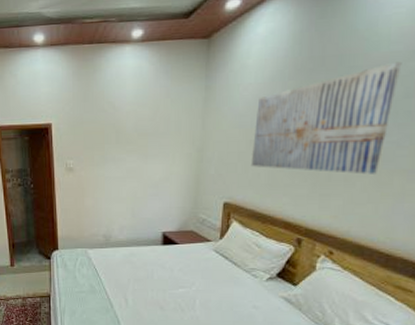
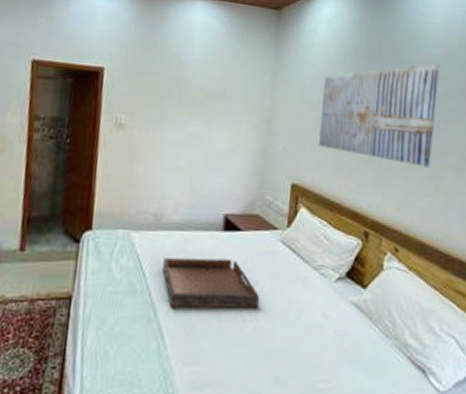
serving tray: none [114,266,195,303] -> present [162,257,259,309]

